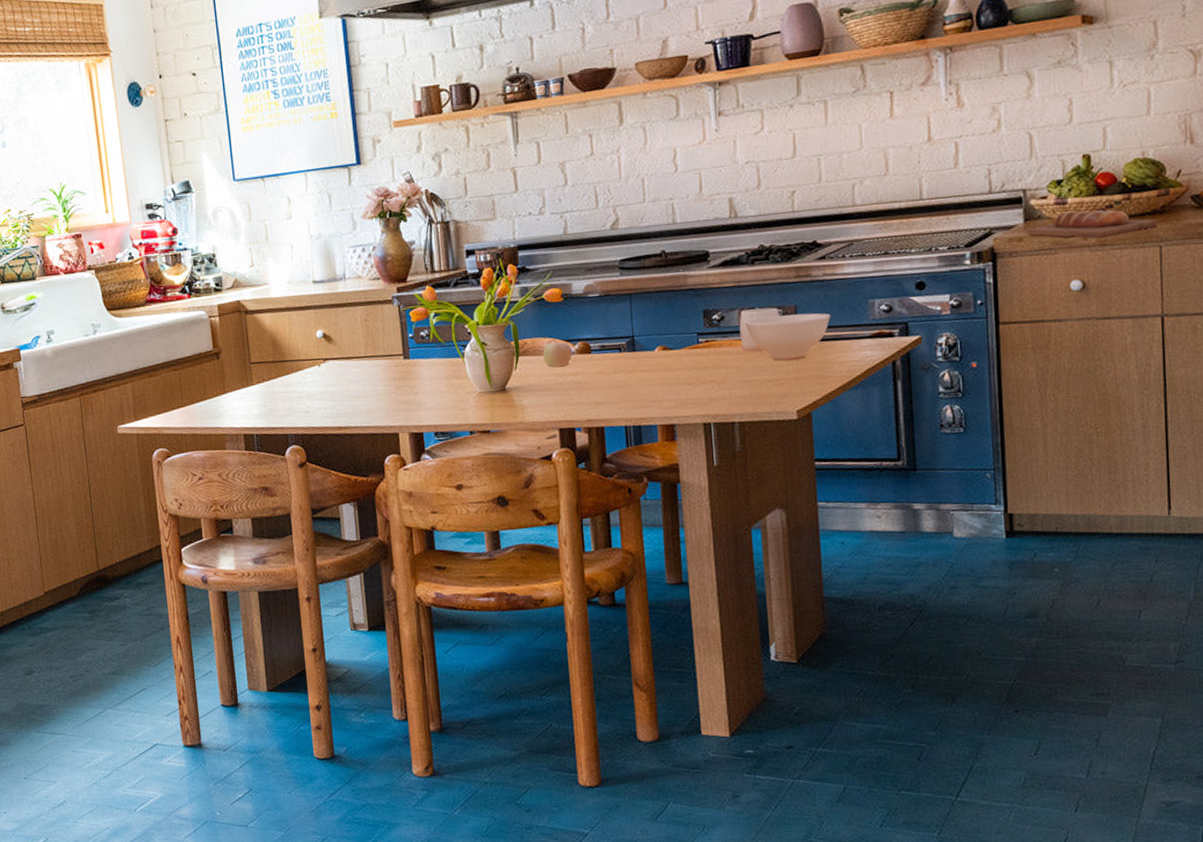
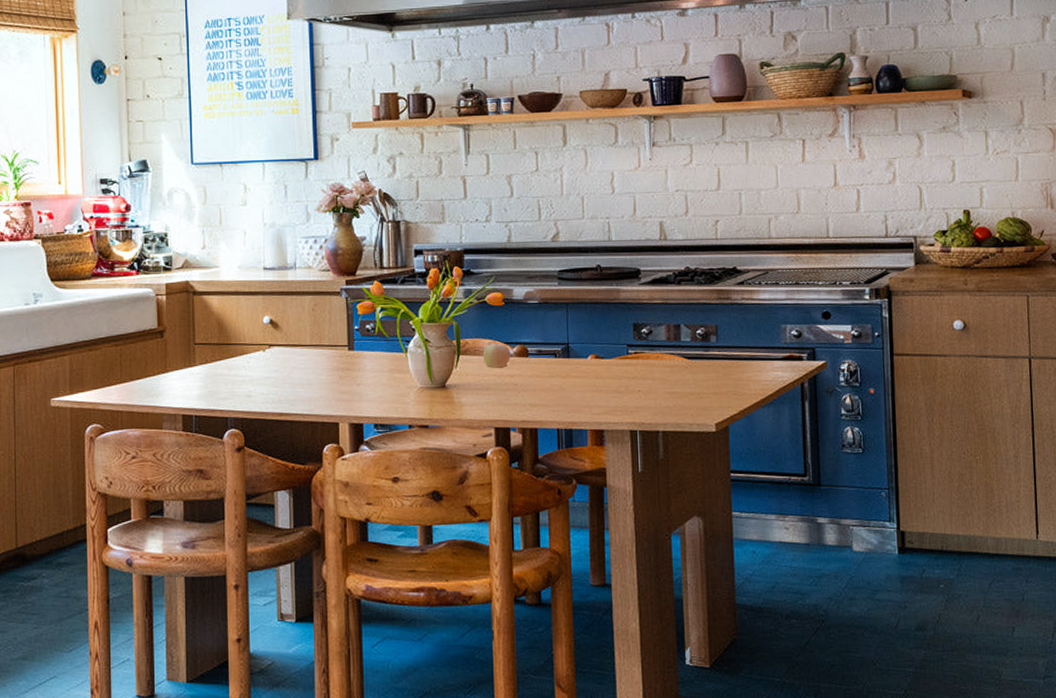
mug: present [739,307,780,353] -> none [665,325,703,366]
bowl: present [744,313,831,362] -> none [670,333,748,377]
bread loaf: present [1027,209,1158,239] -> none [917,258,1025,285]

